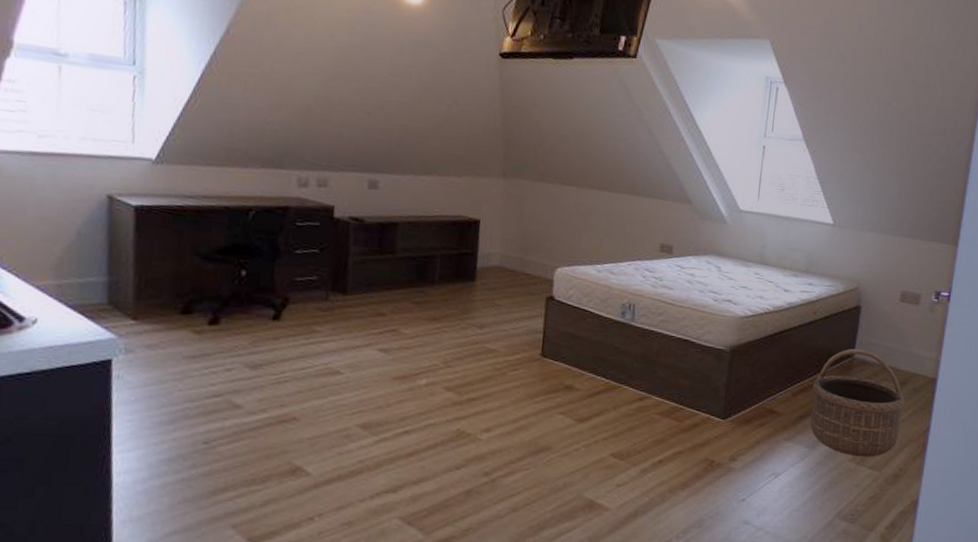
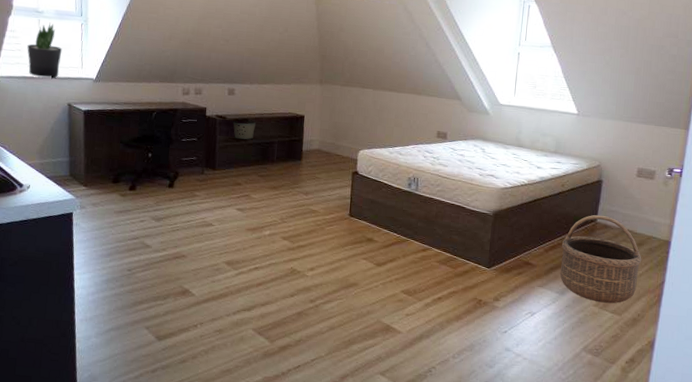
planter: none [37,71,100,156] -> present [27,22,62,78]
basket: none [374,225,409,252] -> present [233,121,256,140]

